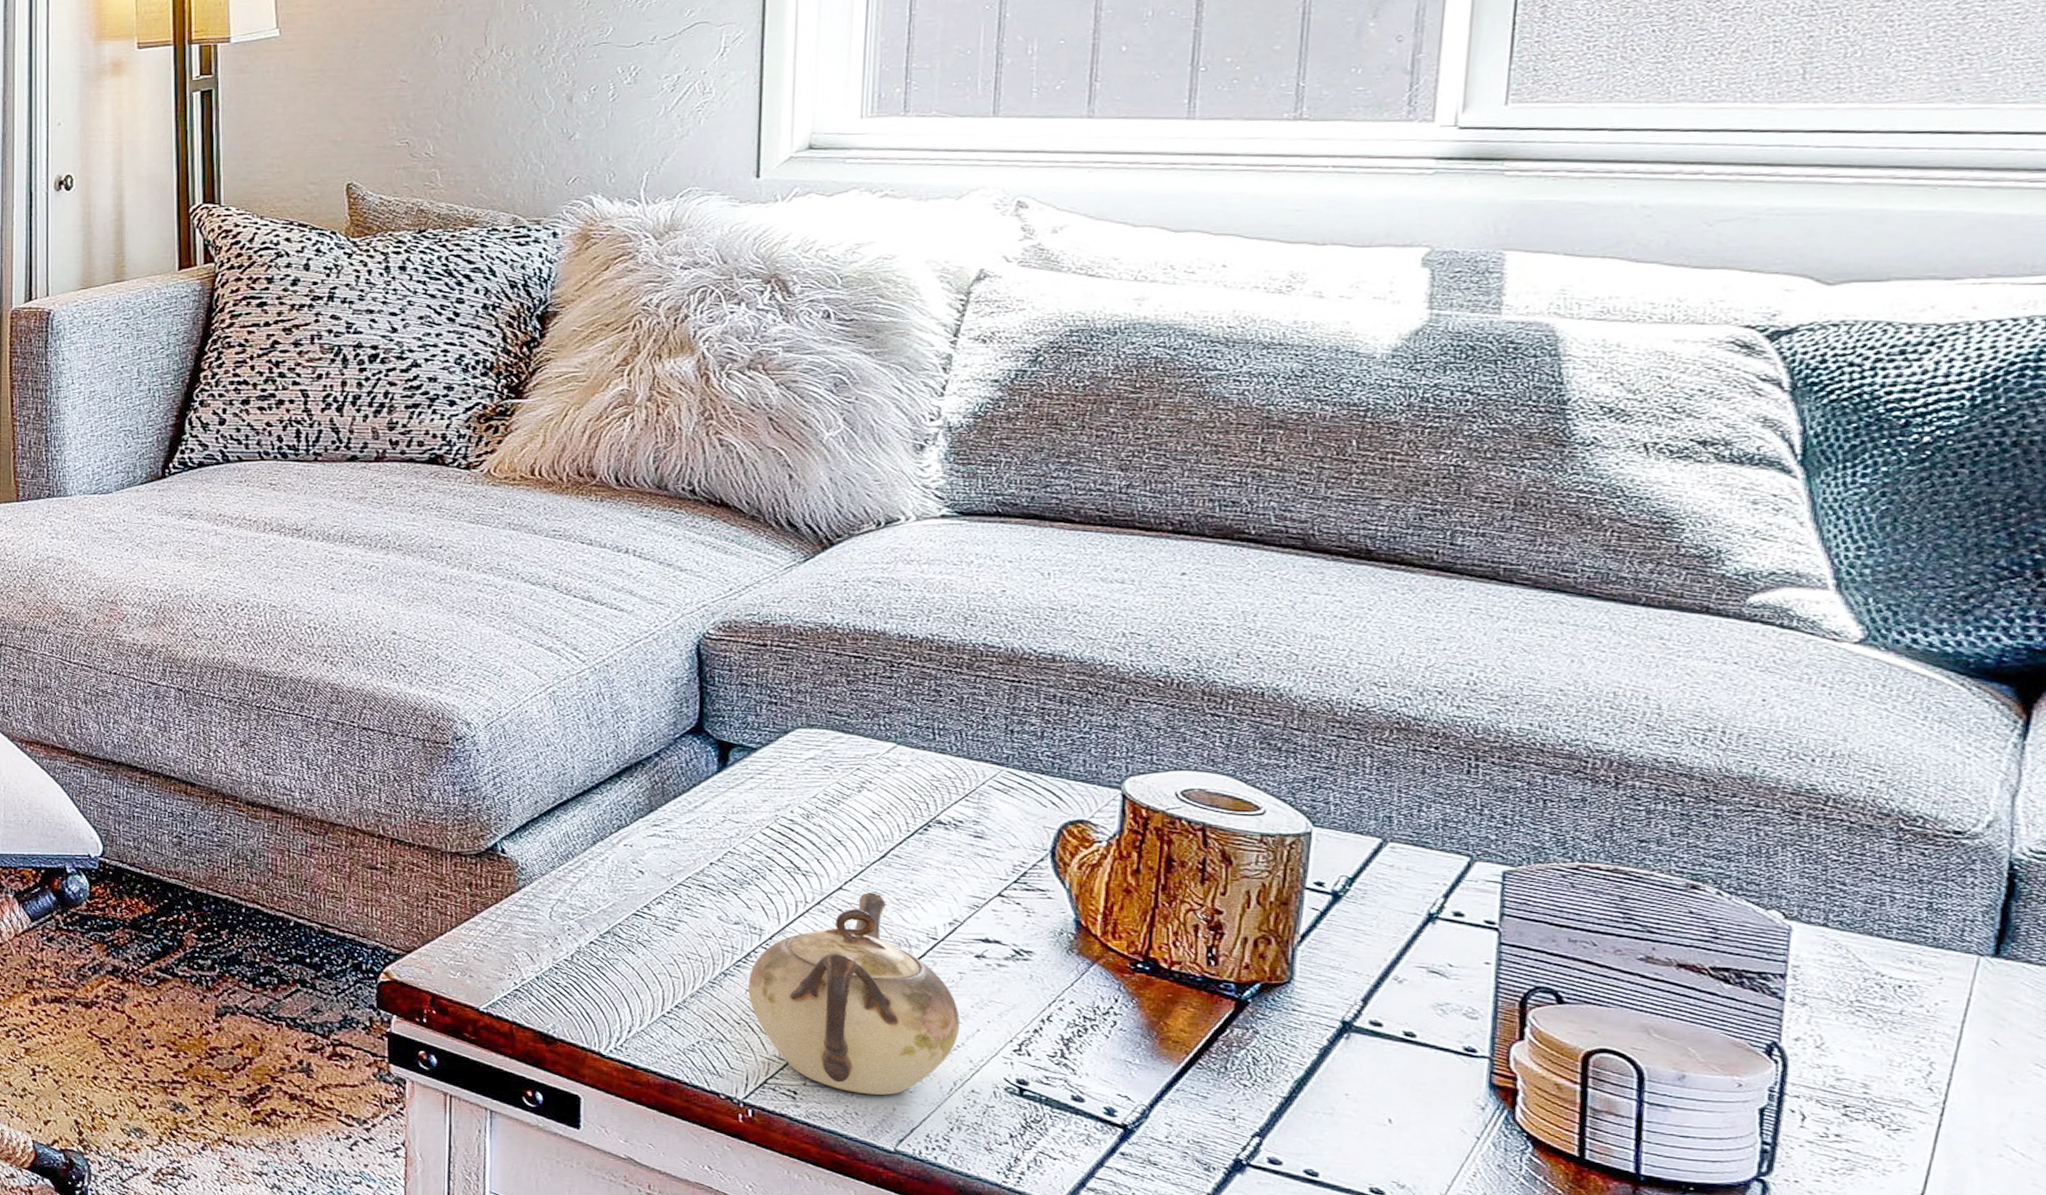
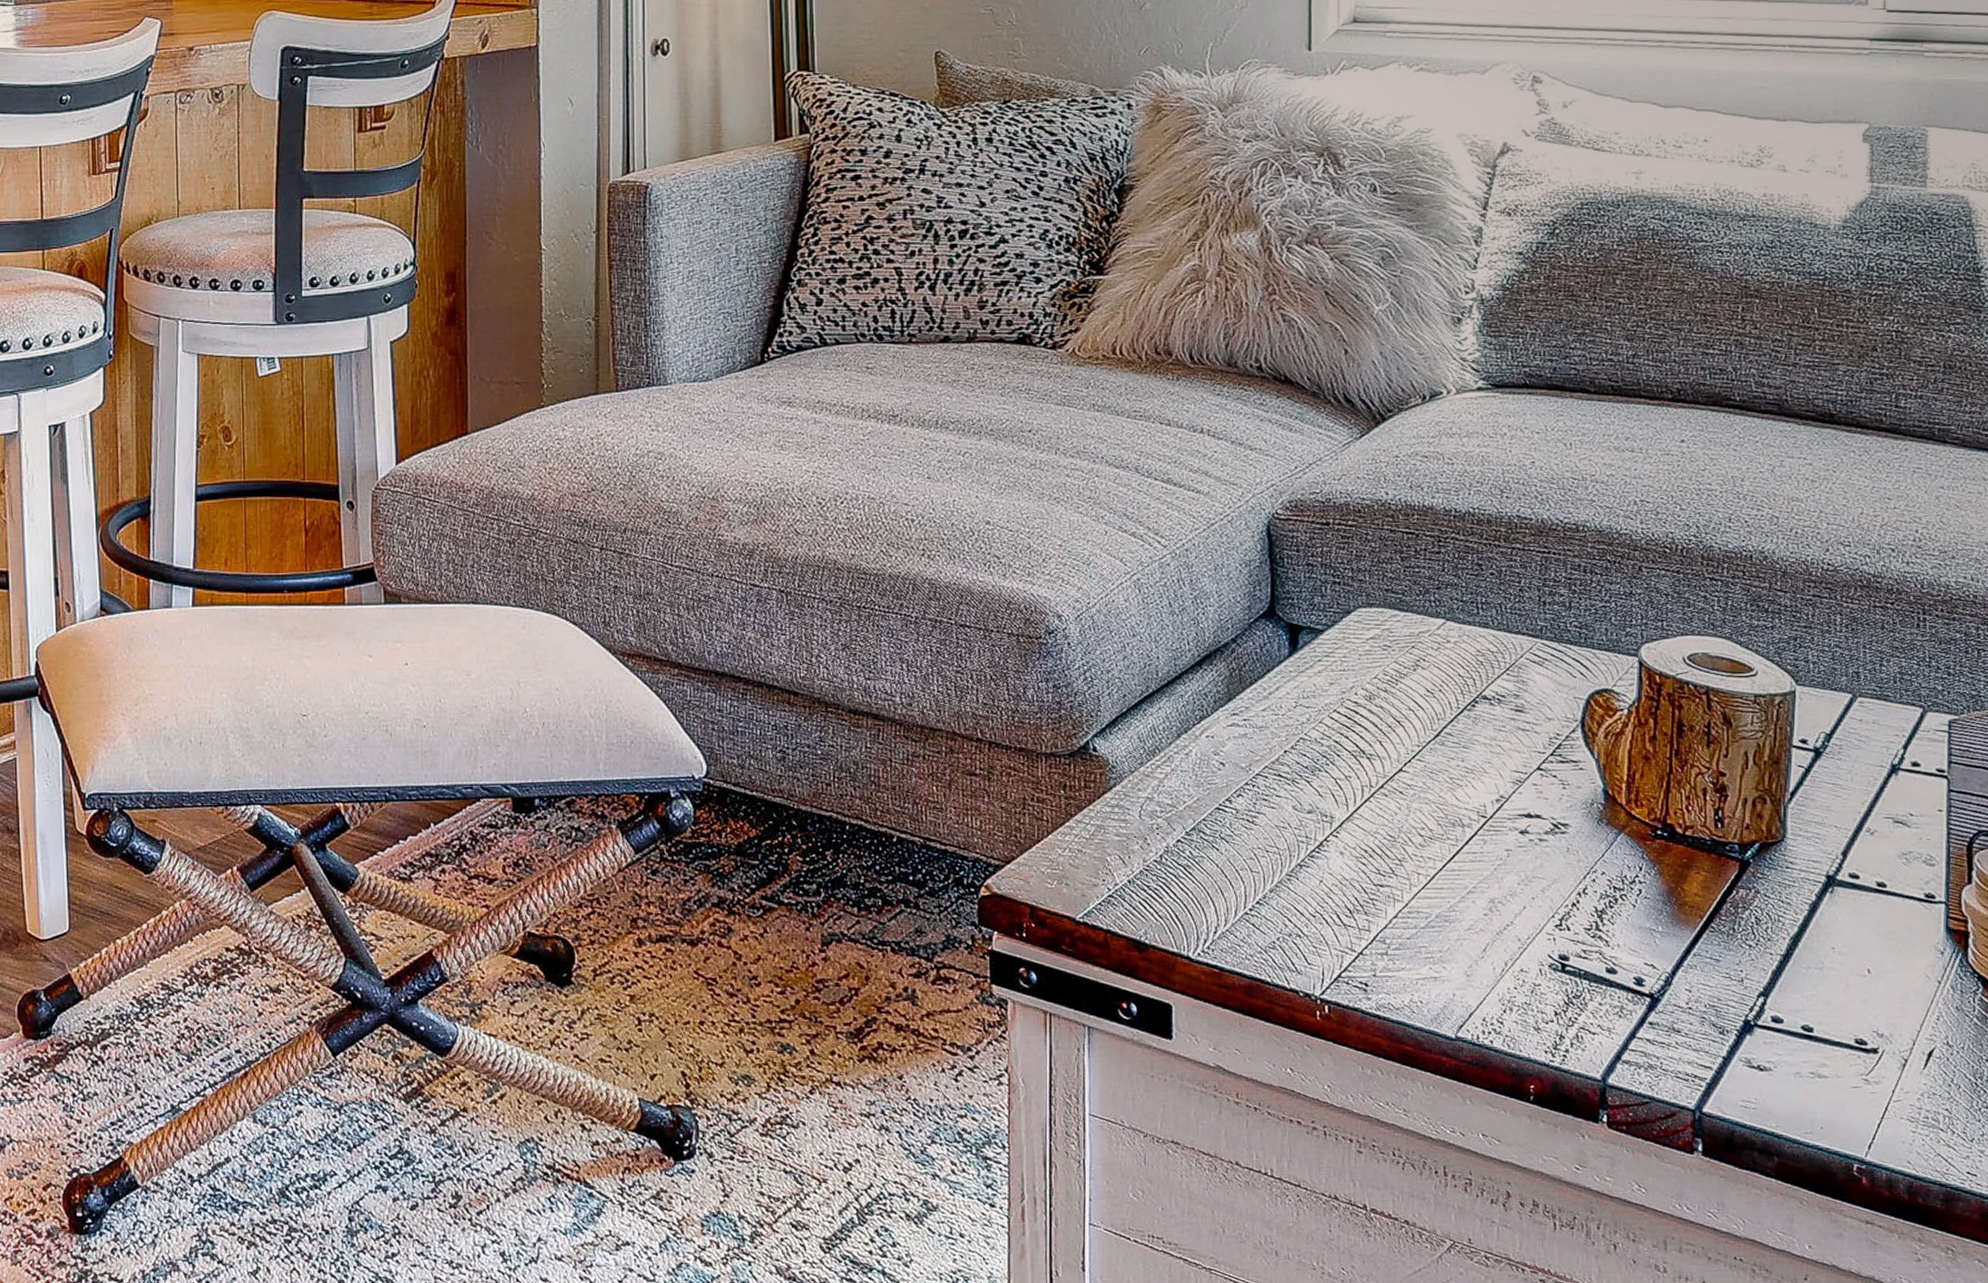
teapot: present [748,892,960,1096] -> none [1322,773,1508,982]

